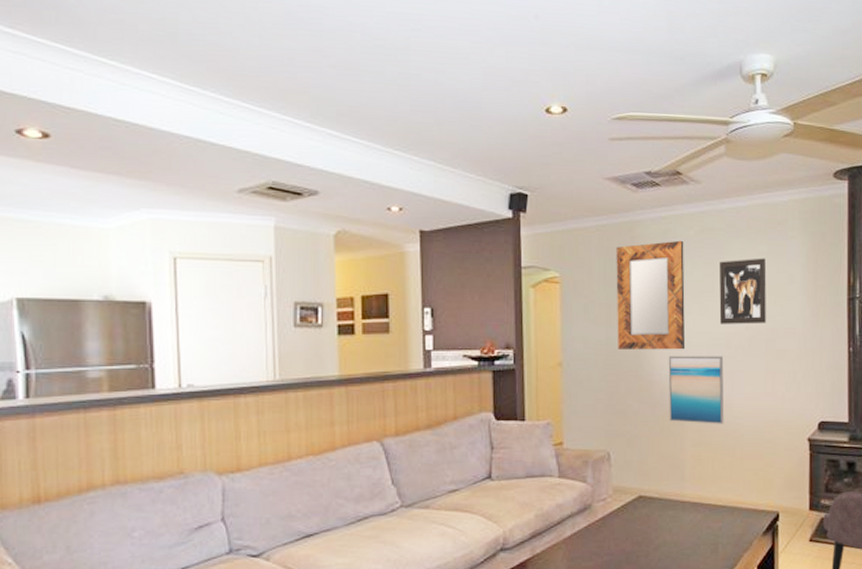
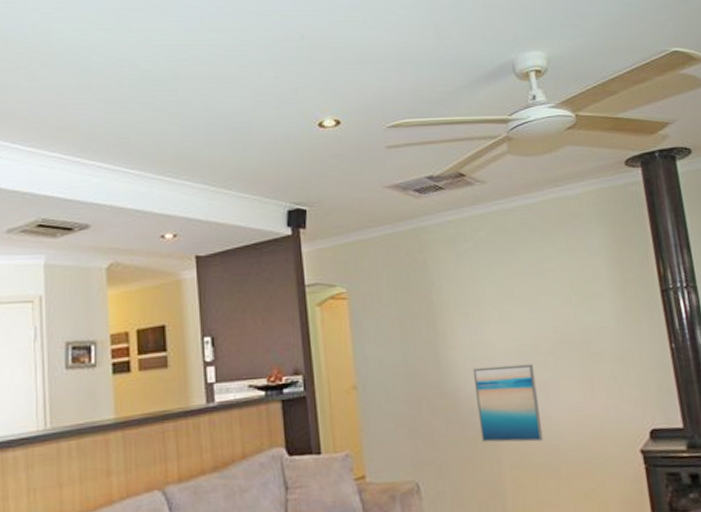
home mirror: present [616,240,686,350] -> none [404,243,491,366]
wall art: present [719,258,767,324] -> none [516,254,575,329]

